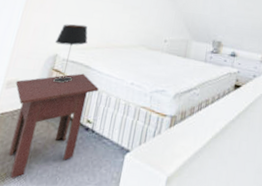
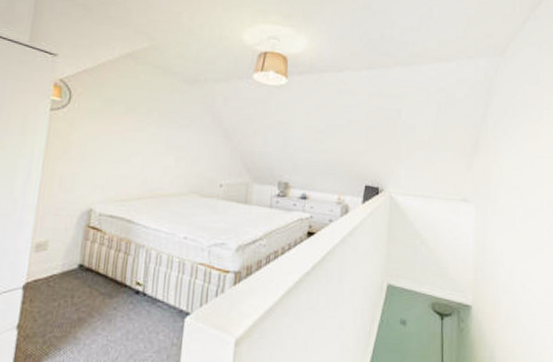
side table: present [9,73,99,178] -> none [46,229,146,351]
table lamp: present [52,24,88,84] -> none [86,171,127,243]

